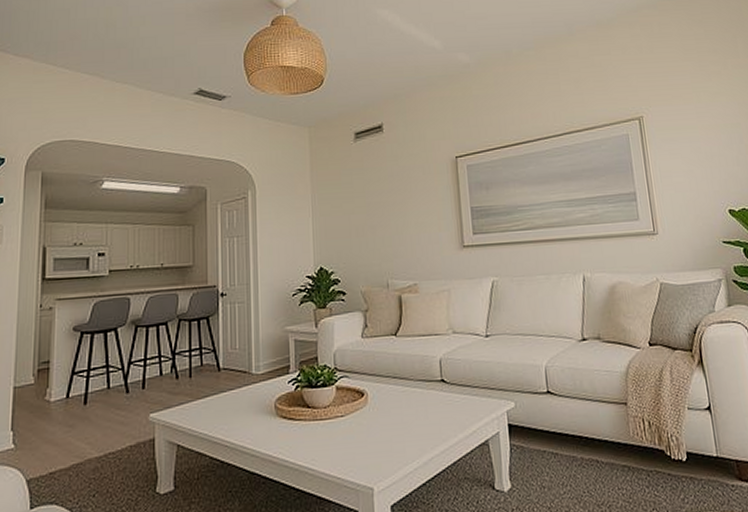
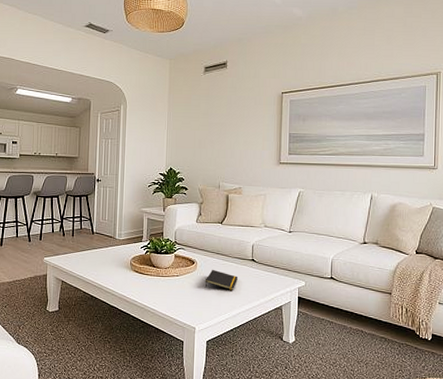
notepad: none [380,400,425,428] -> present [205,269,238,290]

